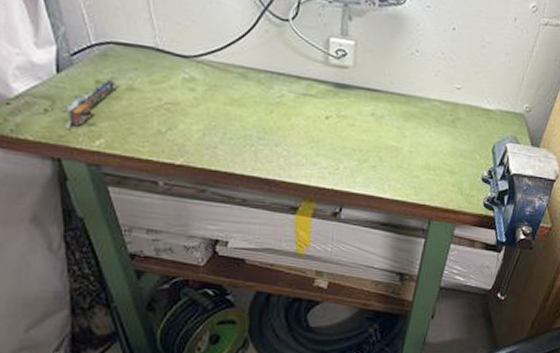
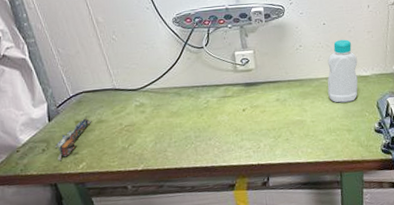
bottle: none [437,55,484,138] -> present [327,39,358,103]

